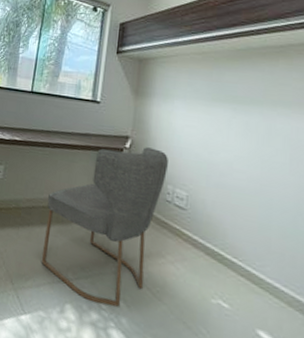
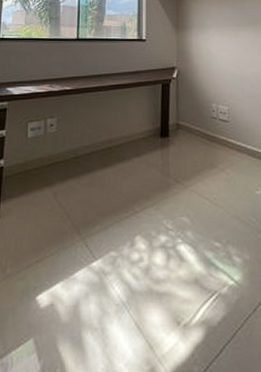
chair: present [41,147,168,307] -> none [106,74,210,227]

